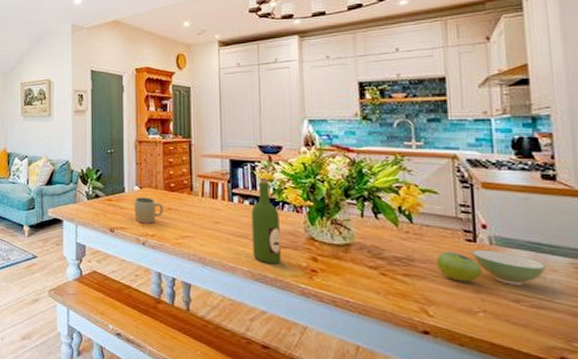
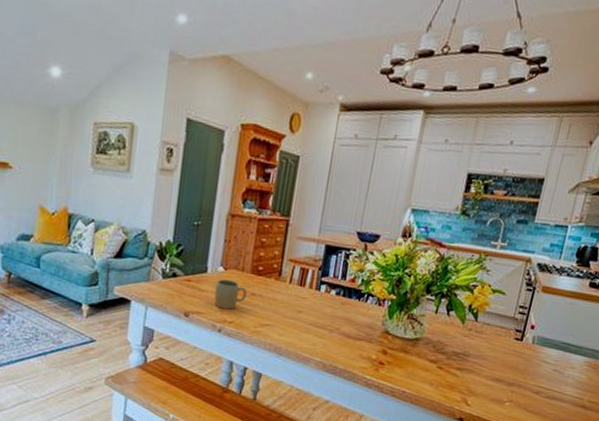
wine bottle: present [251,177,281,265] -> none [328,266,362,356]
fruit: present [436,250,483,282] -> none [485,348,520,376]
bowl: present [470,249,547,286] -> none [515,347,569,380]

